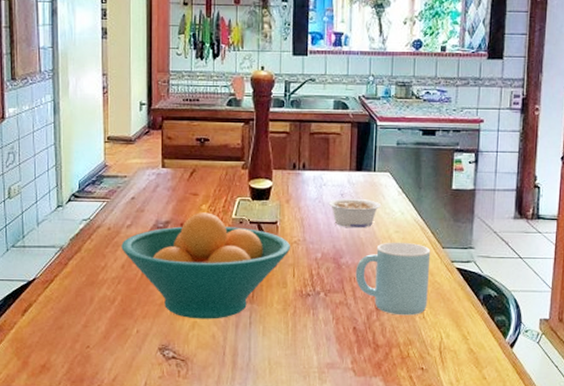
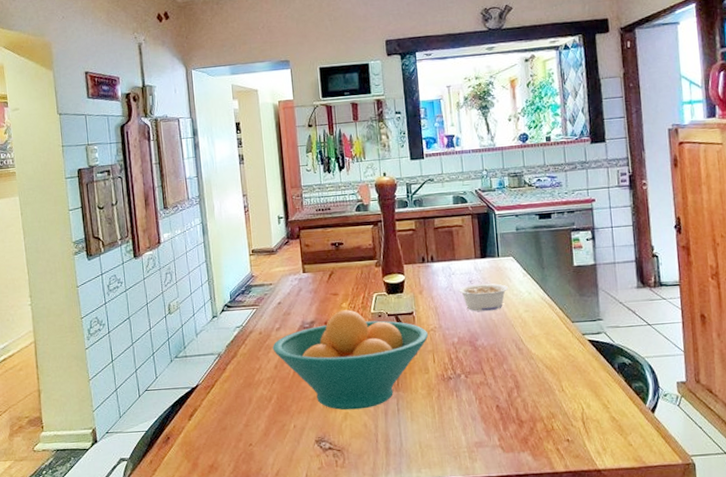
mug: present [355,242,431,316] -> none [491,320,565,391]

